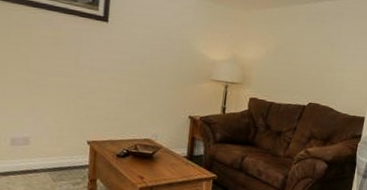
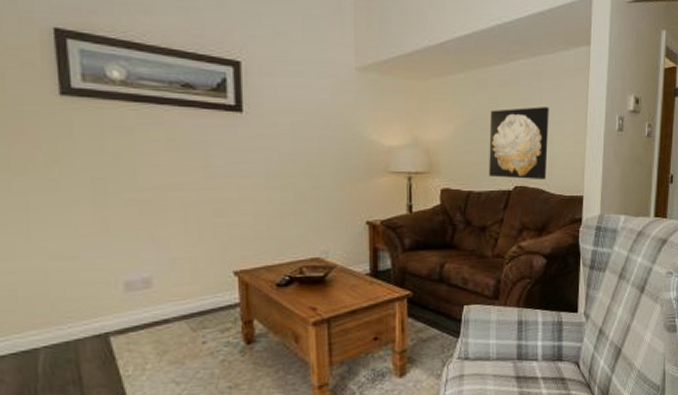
wall art: none [289,39,346,101] -> present [489,107,549,180]

